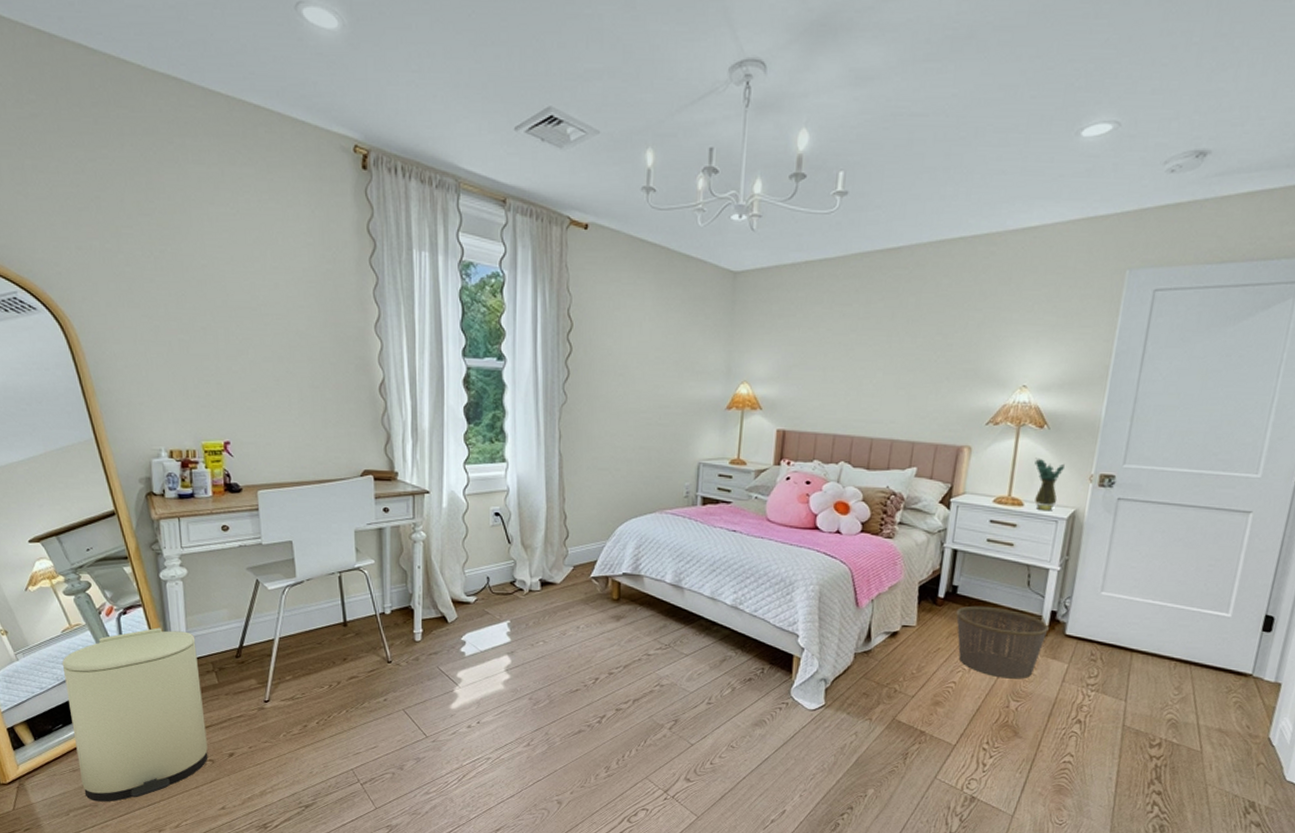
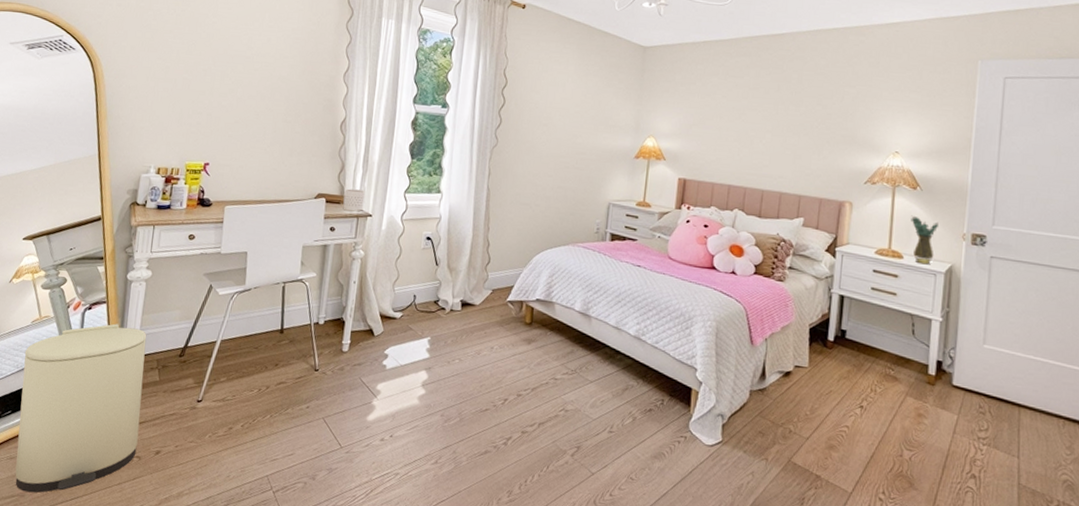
mug: none [394,462,419,489] -> present [343,188,365,212]
basket: present [956,605,1049,679] -> none [846,350,936,428]

